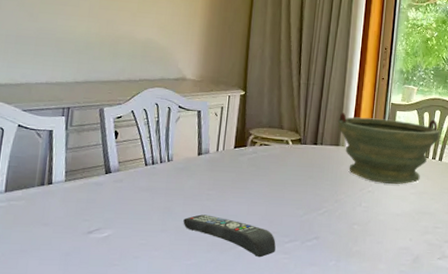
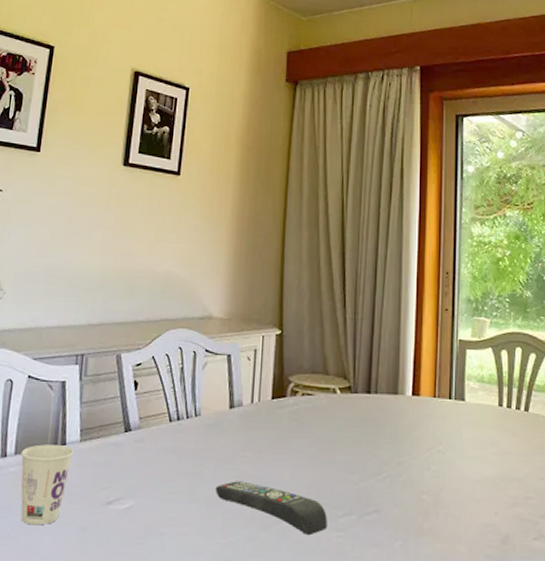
cup: none [10,183,59,251] -> present [20,444,74,525]
bowl: present [337,112,440,184] -> none [394,353,523,442]

